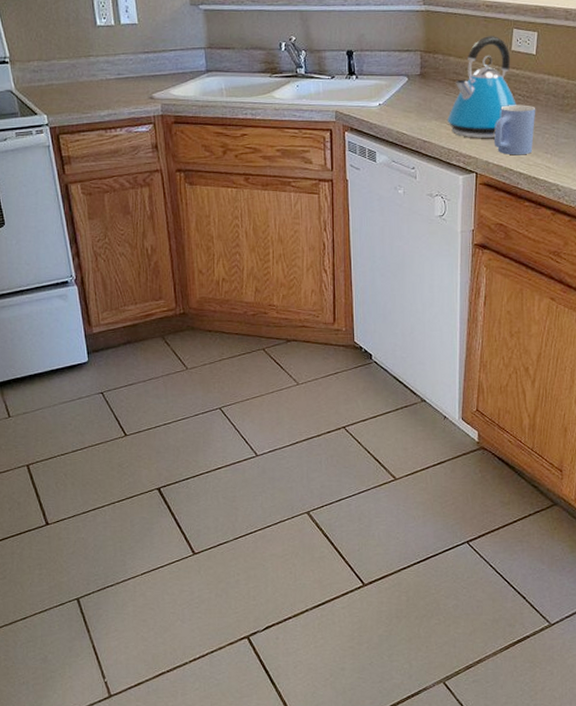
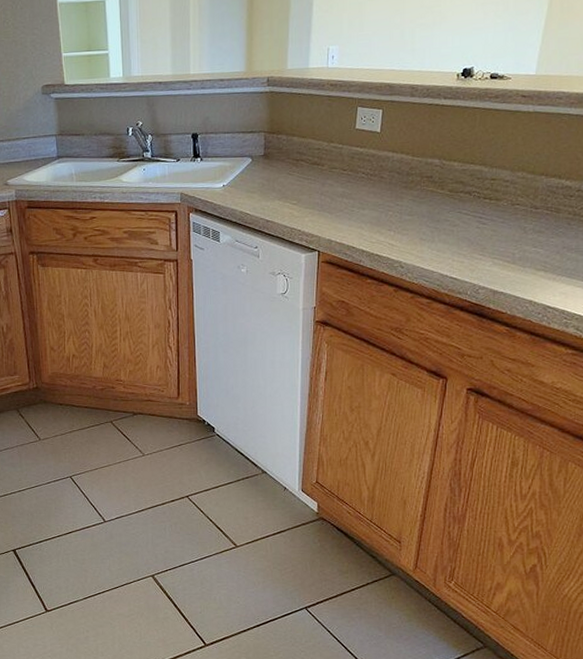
kettle: present [448,36,516,138] -> none [291,114,360,217]
mug: present [494,104,536,156] -> none [337,182,380,233]

